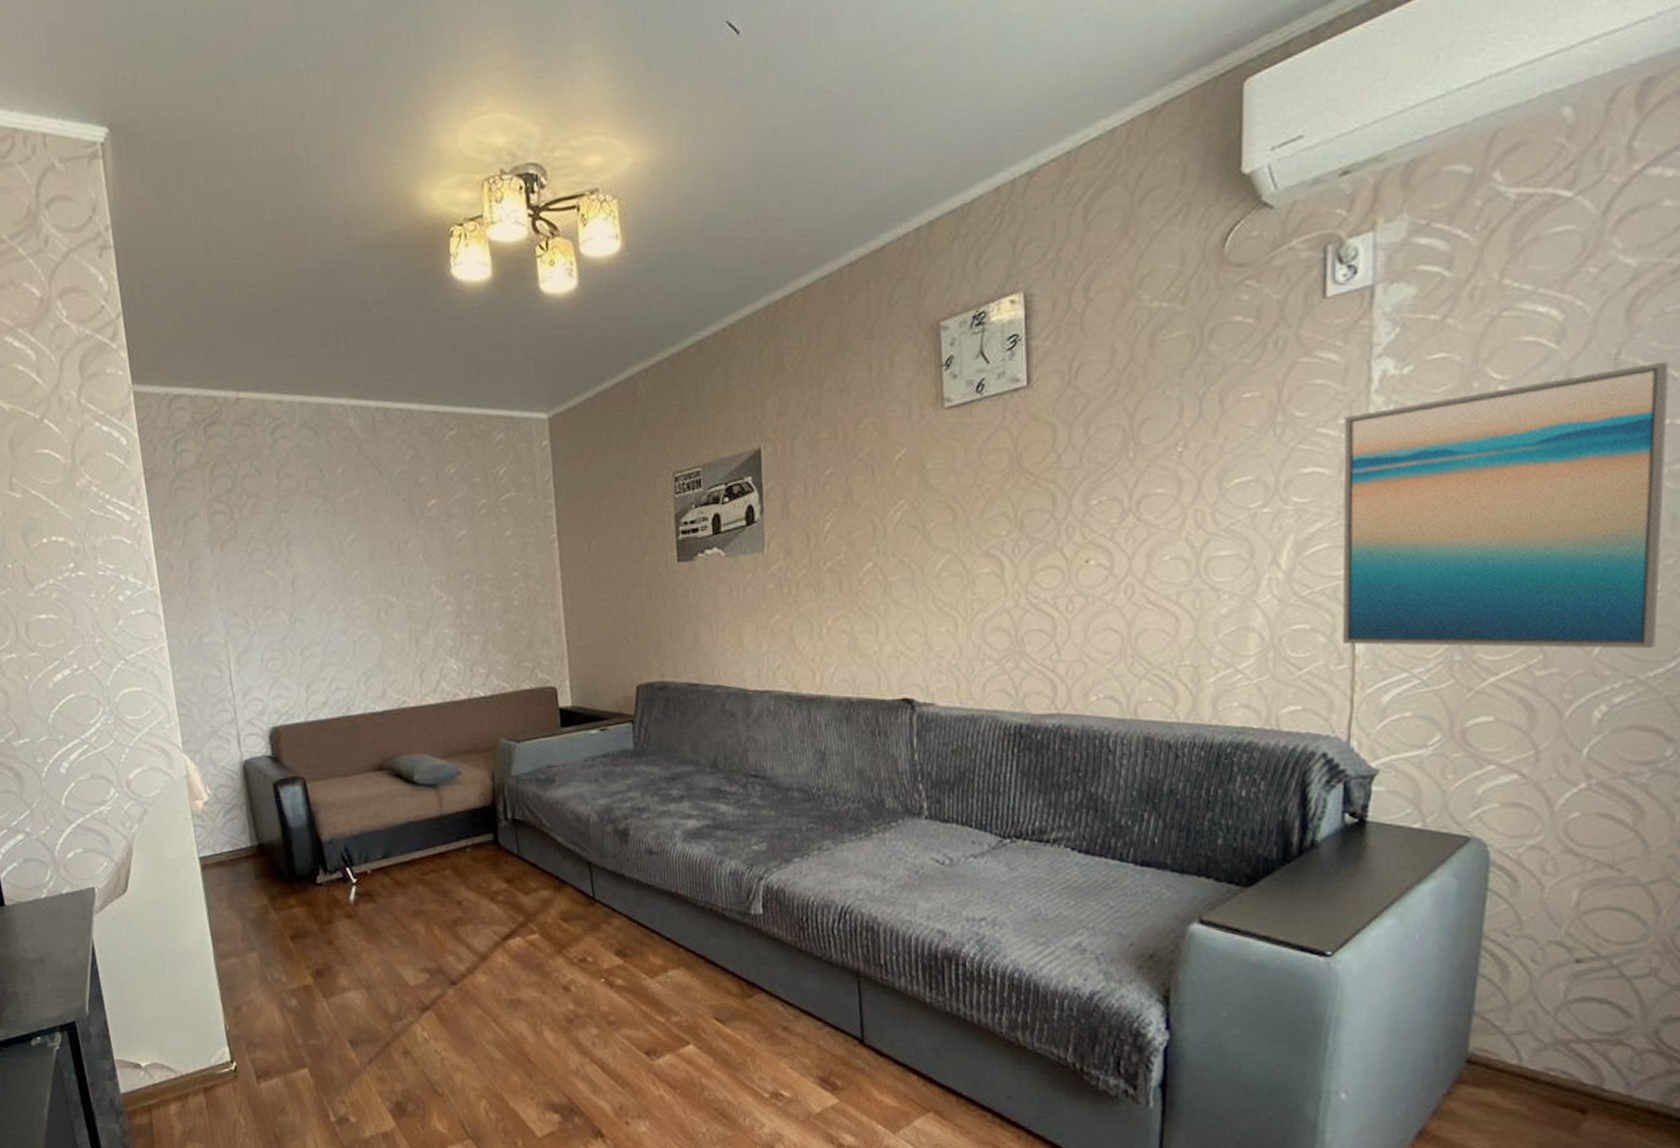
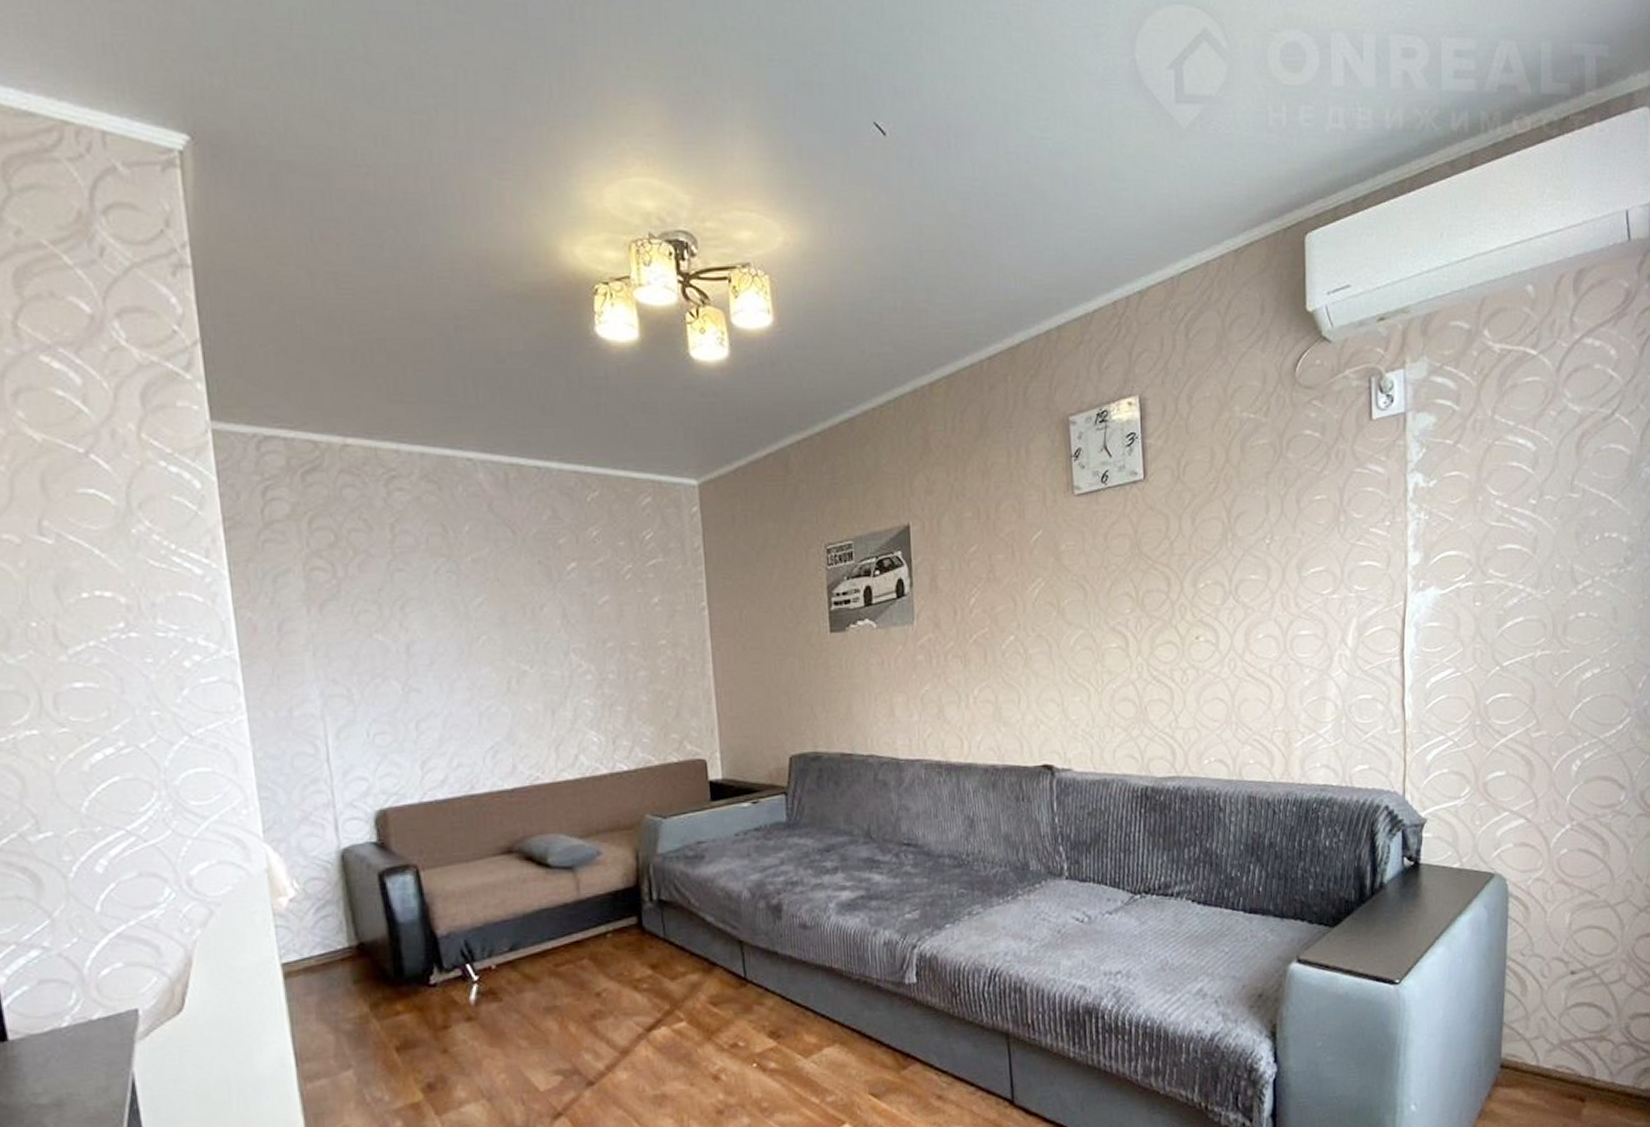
wall art: present [1342,361,1670,649] -> none [1390,487,1609,715]

